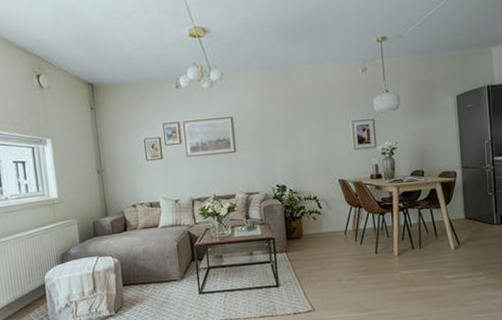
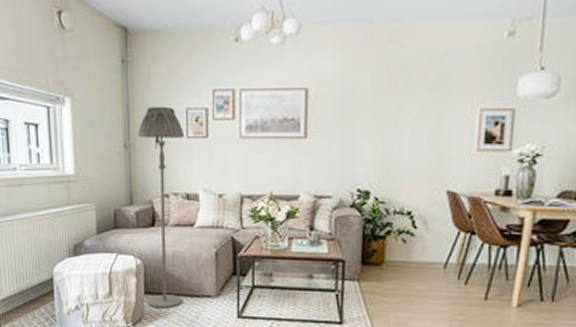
floor lamp: none [107,138,154,296] -> present [137,106,185,309]

